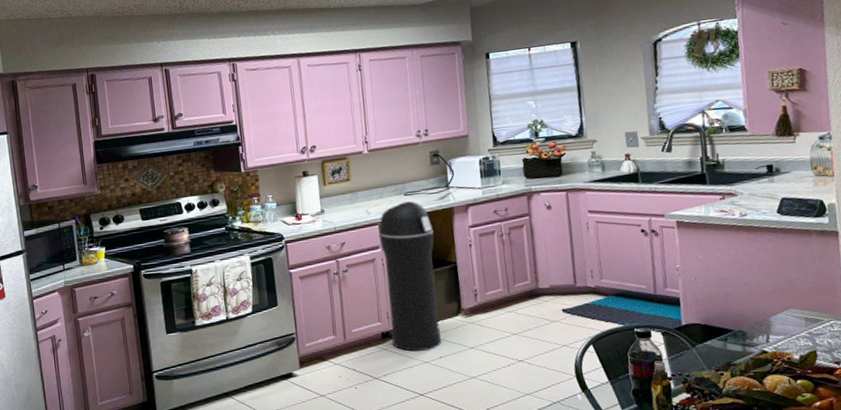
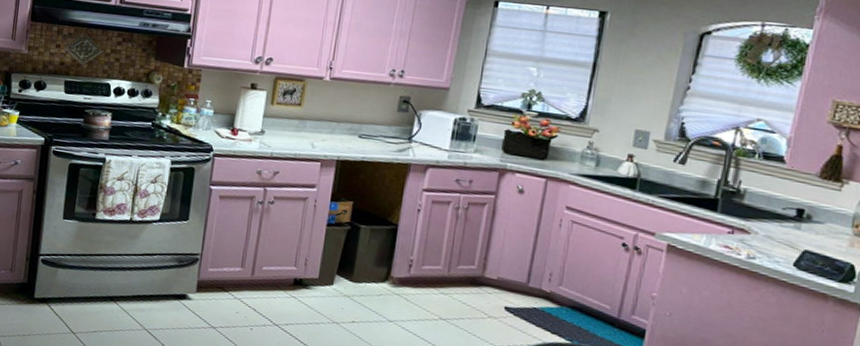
trash can: present [378,201,441,352] -> none [303,144,382,311]

